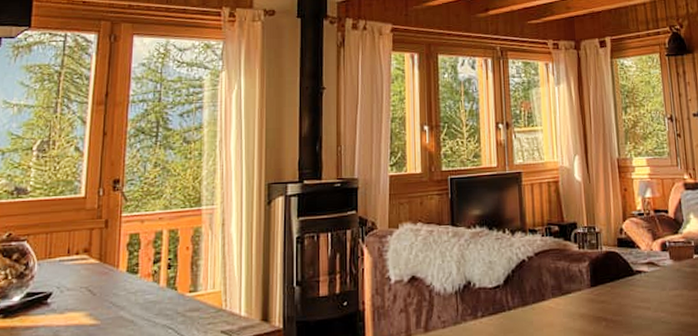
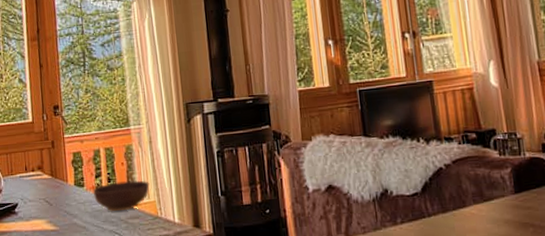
bowl: none [147,267,216,304] -> present [92,180,150,212]

